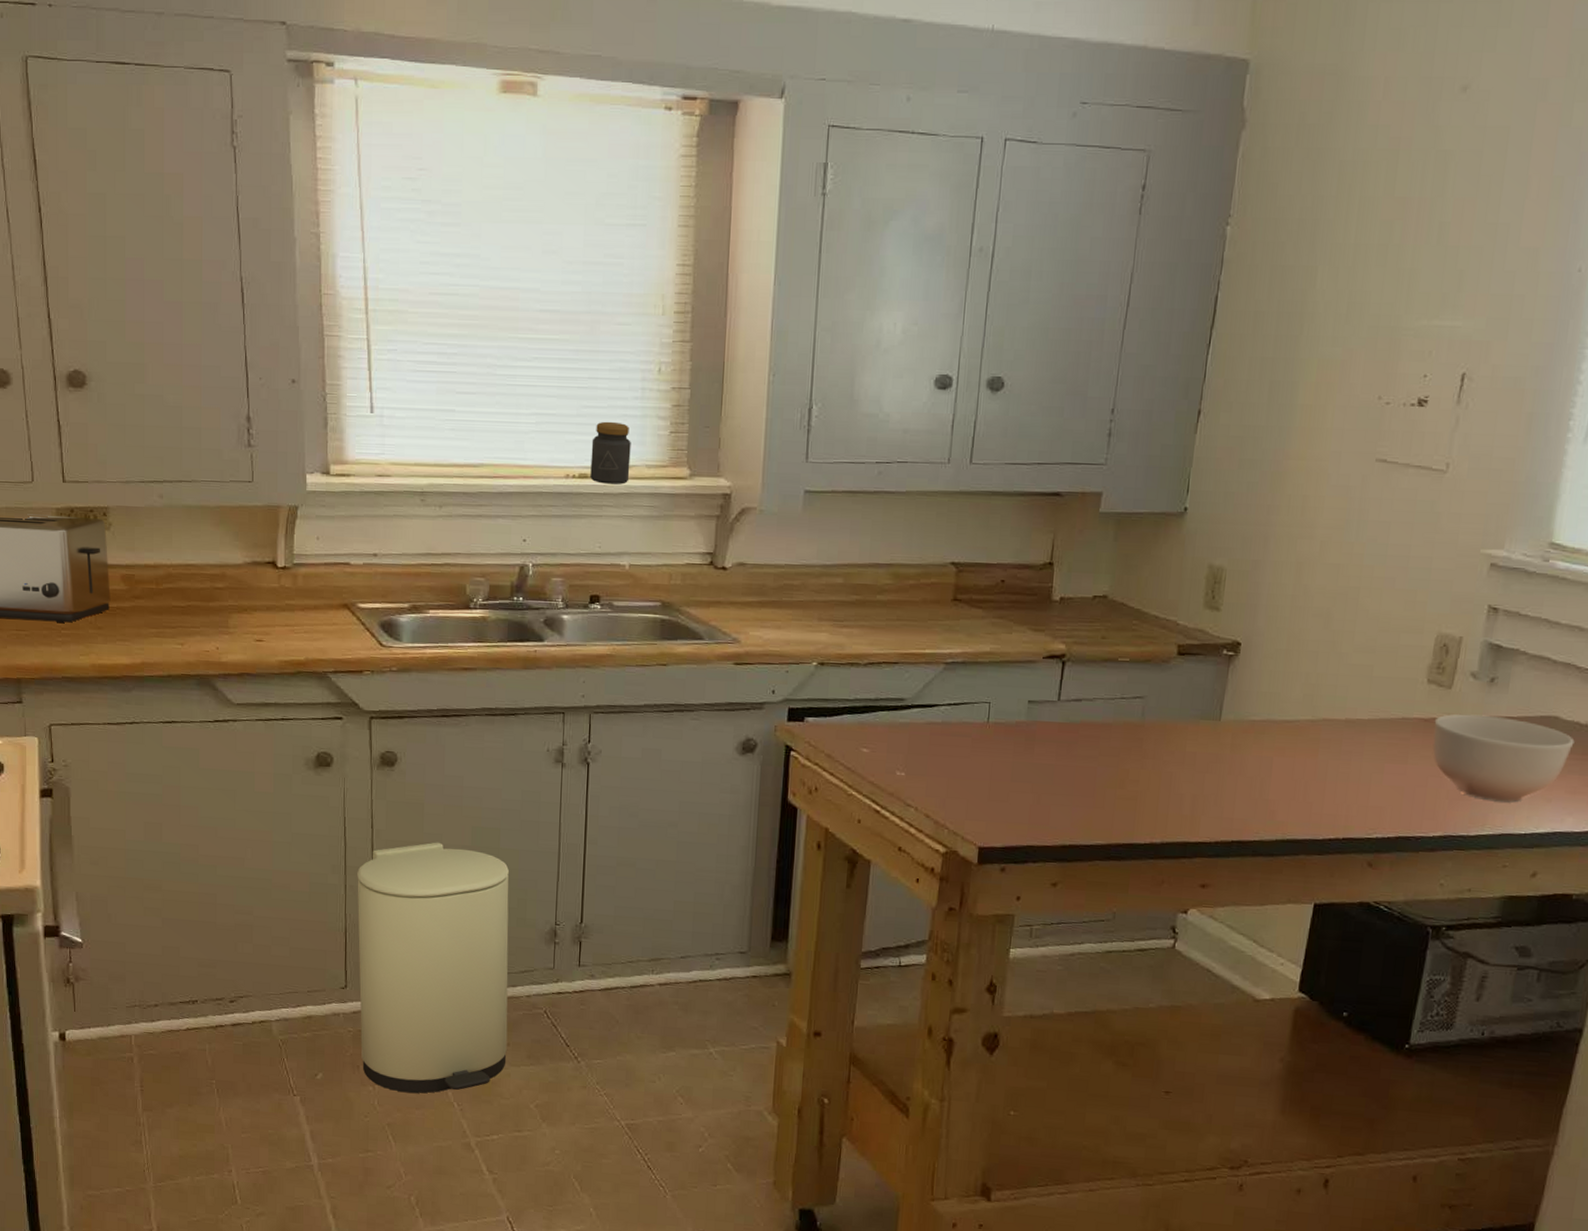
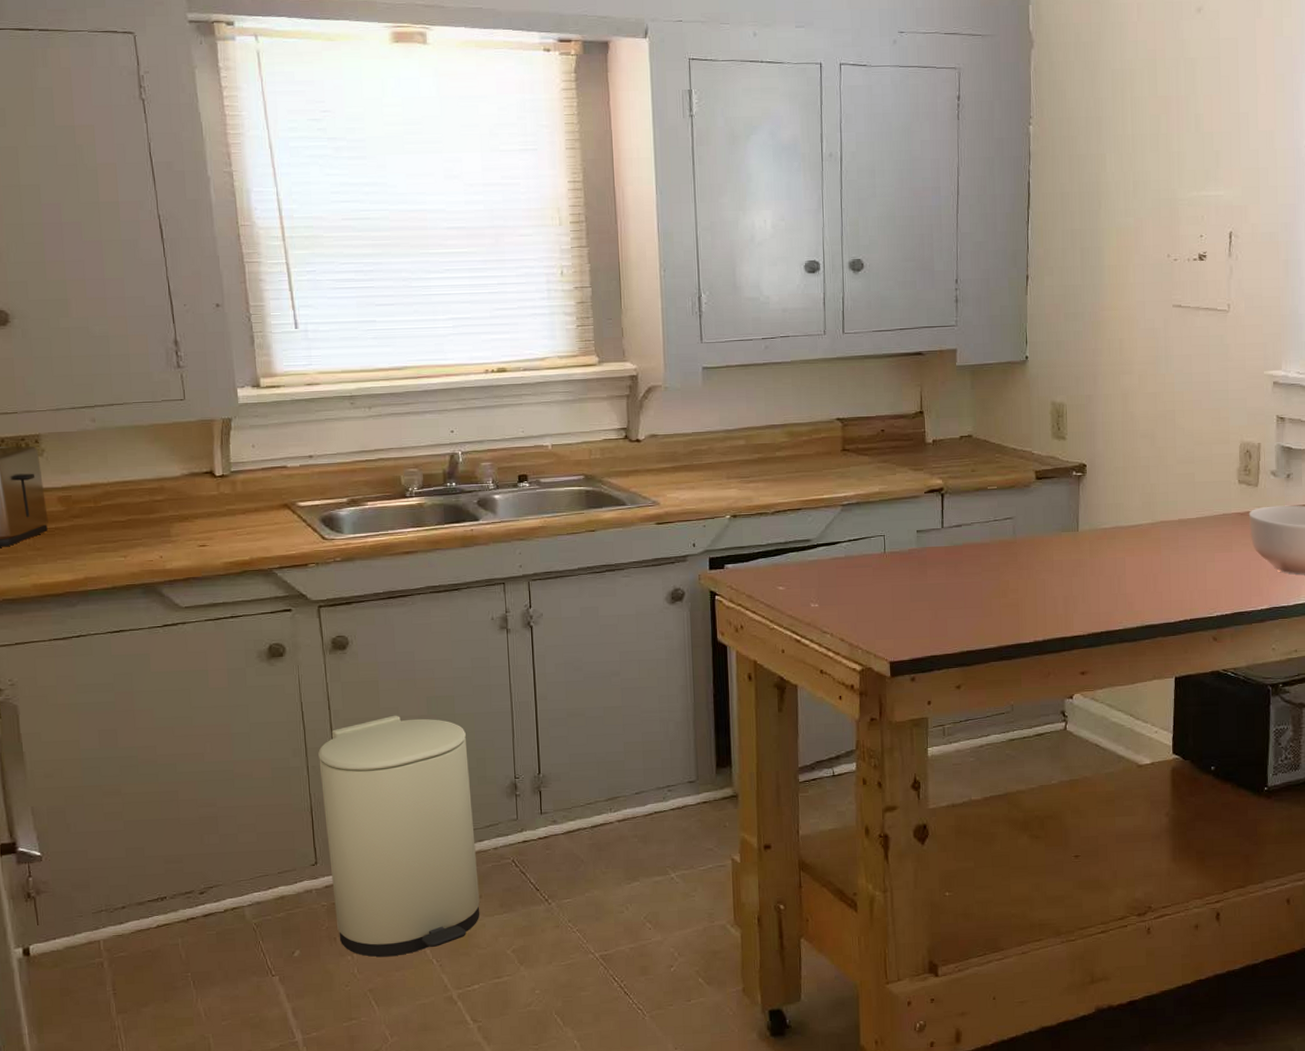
jar: present [590,421,631,485] -> none [506,320,544,376]

